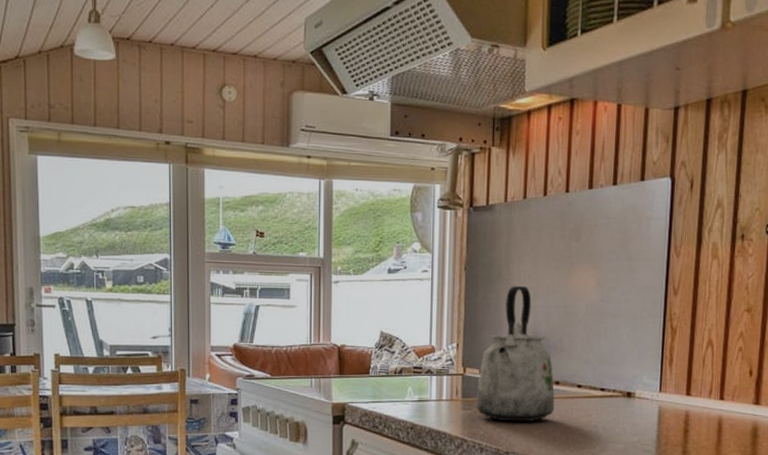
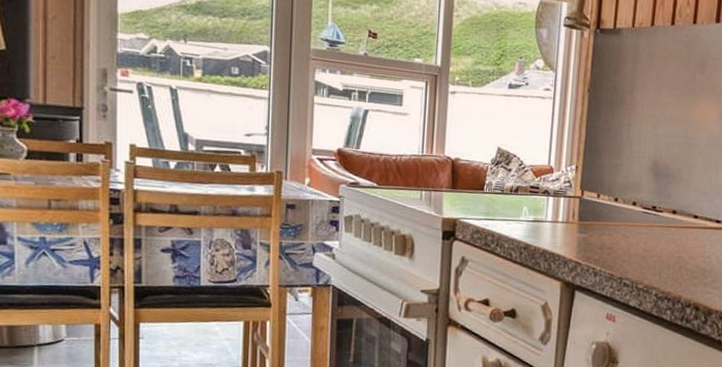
kettle: present [475,285,555,422] -> none [591,111,671,249]

